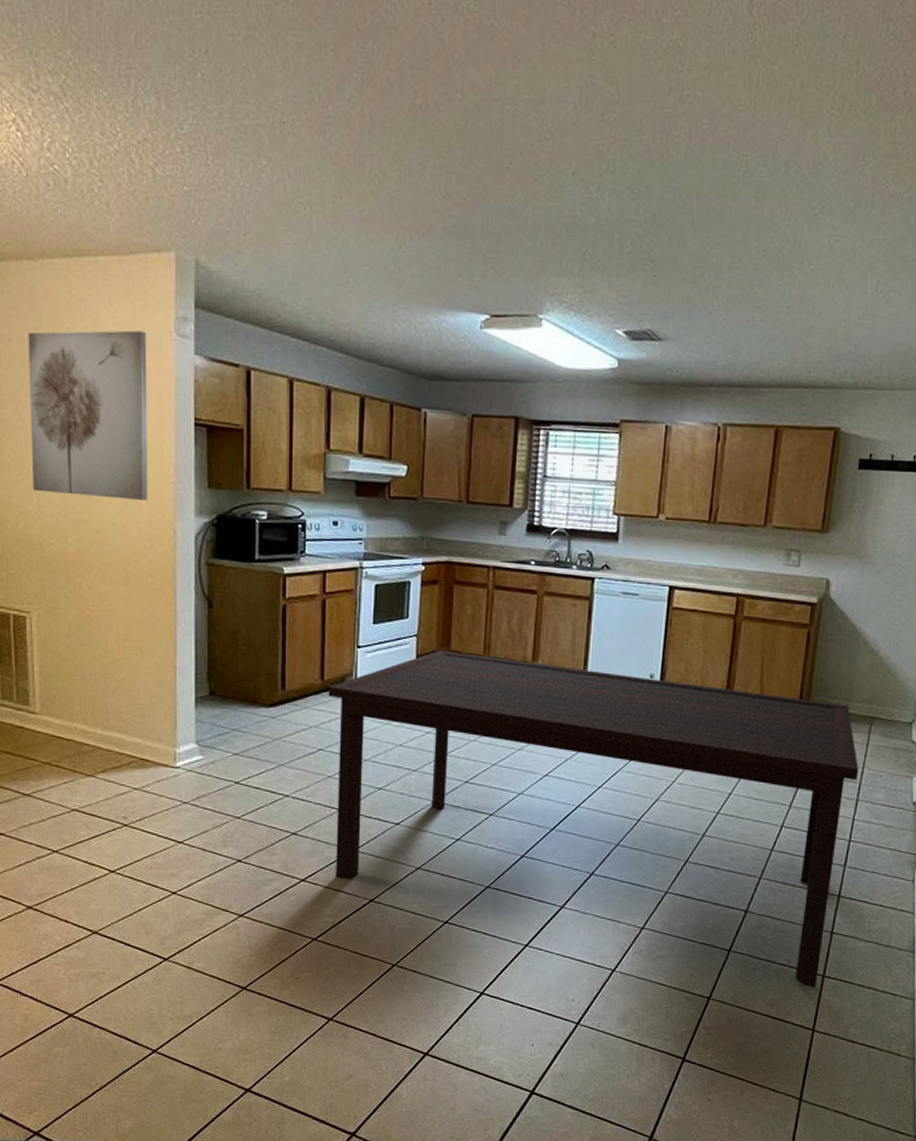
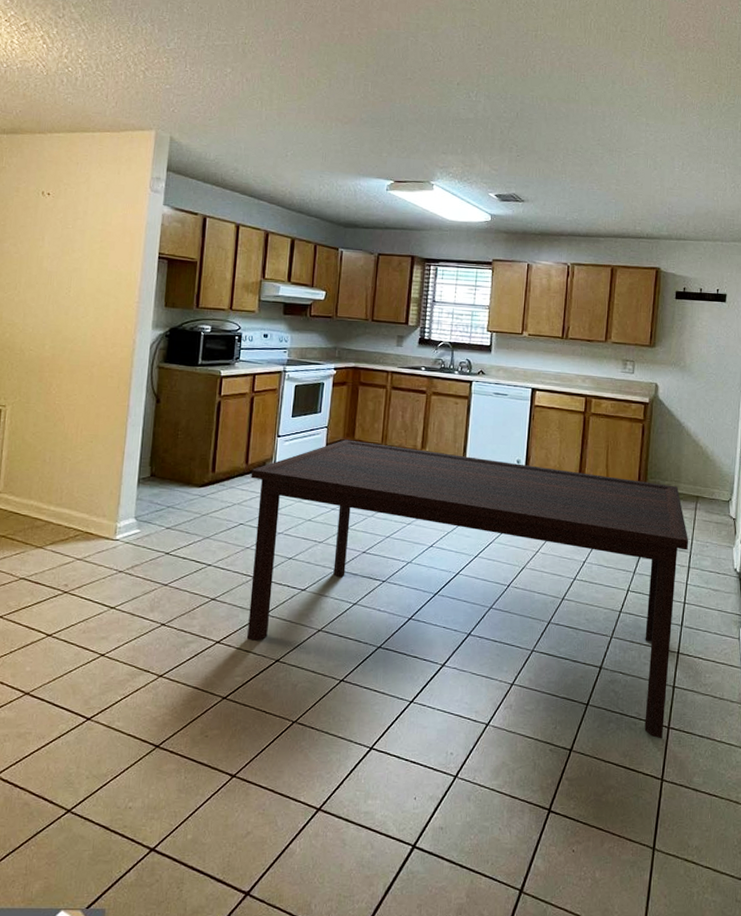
wall art: present [28,330,148,502] -> none [21,186,127,317]

